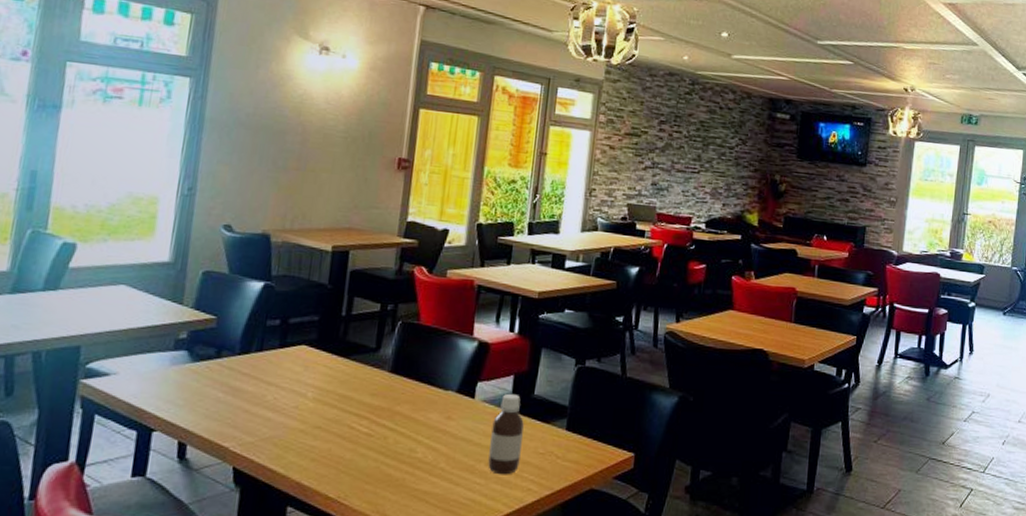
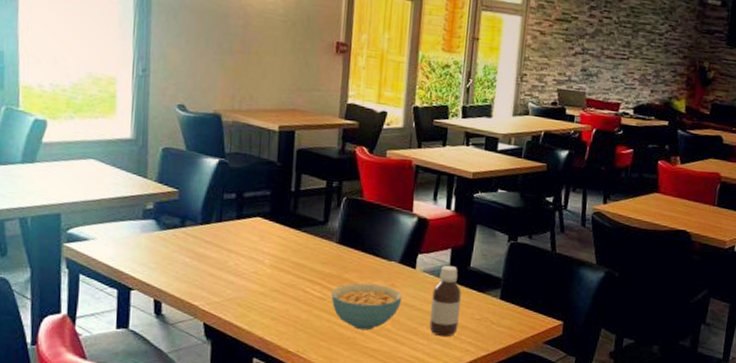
cereal bowl: none [379,416,459,470] -> present [331,283,402,331]

